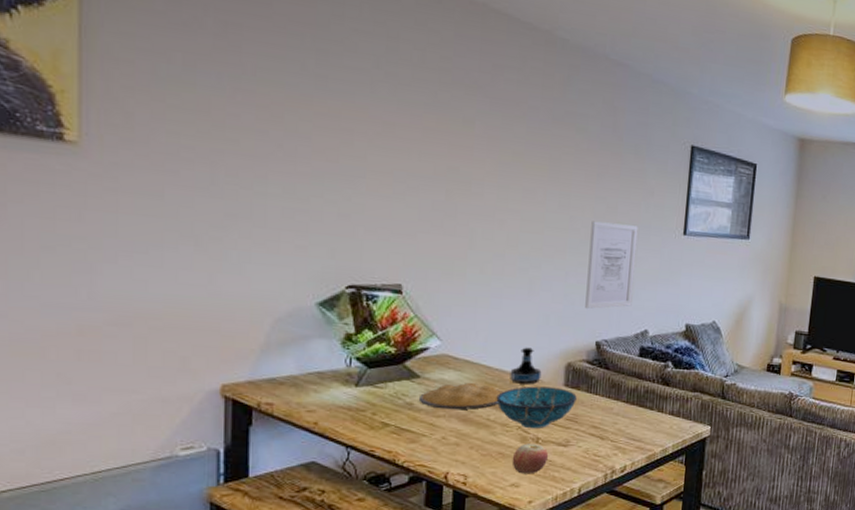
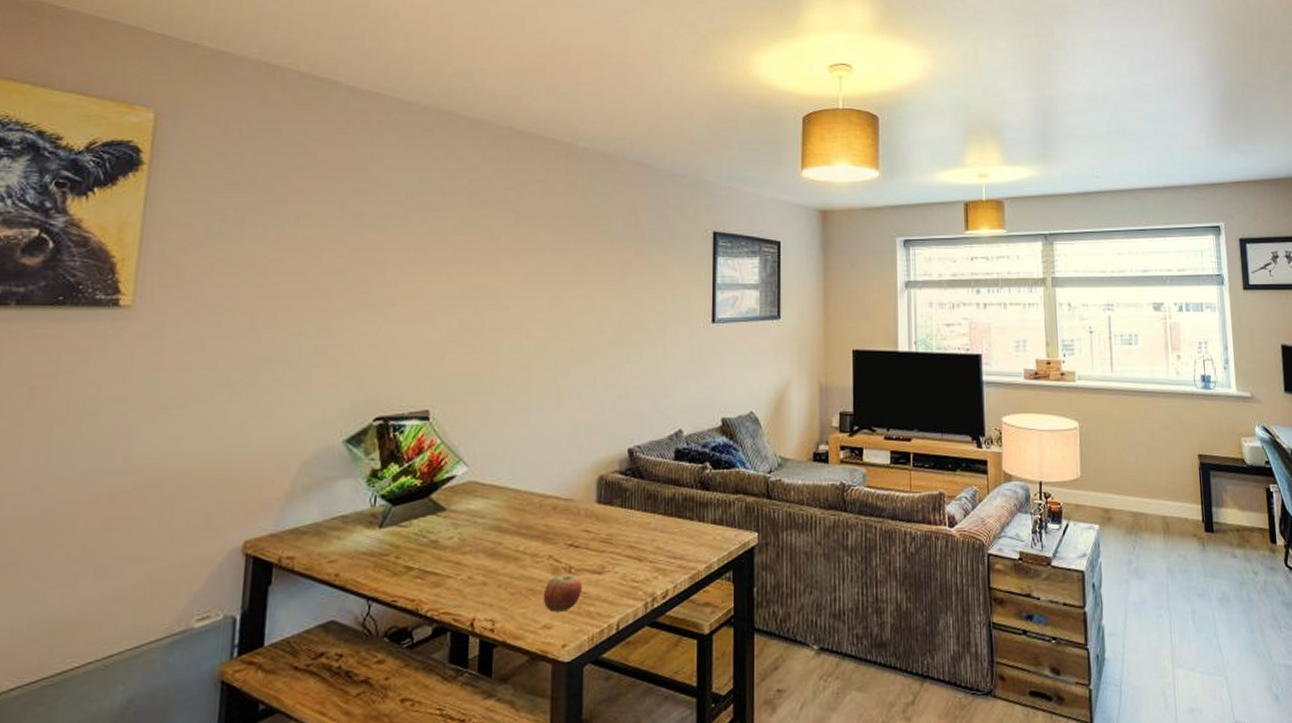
plate: present [420,383,503,410] -> none [445,511,532,544]
decorative bowl: present [496,386,577,429] -> none [525,505,611,557]
tequila bottle: present [510,347,542,384] -> none [539,463,573,506]
wall art: present [585,221,638,310] -> none [615,320,666,414]

